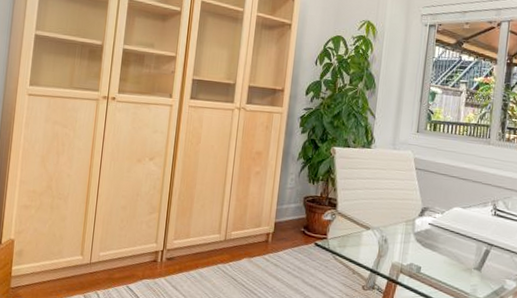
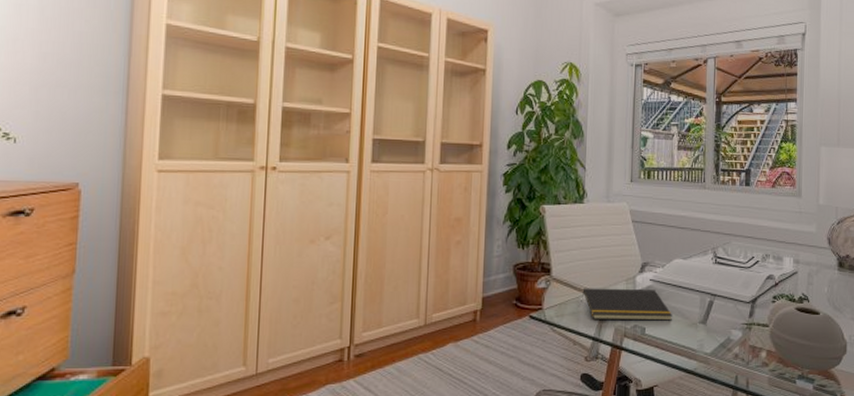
notepad: none [362,224,449,264] -> present [581,288,673,321]

